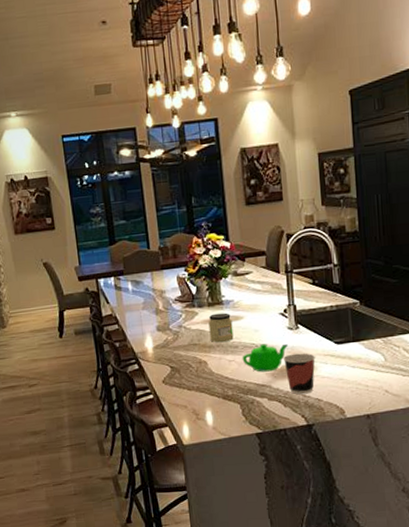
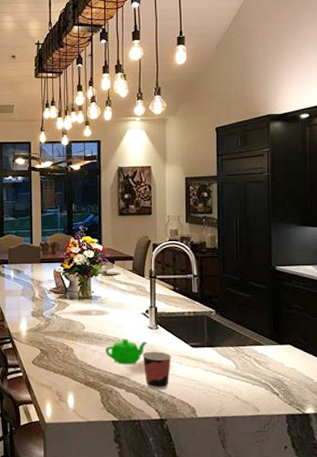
jar: present [208,313,234,343] -> none [78,307,99,333]

